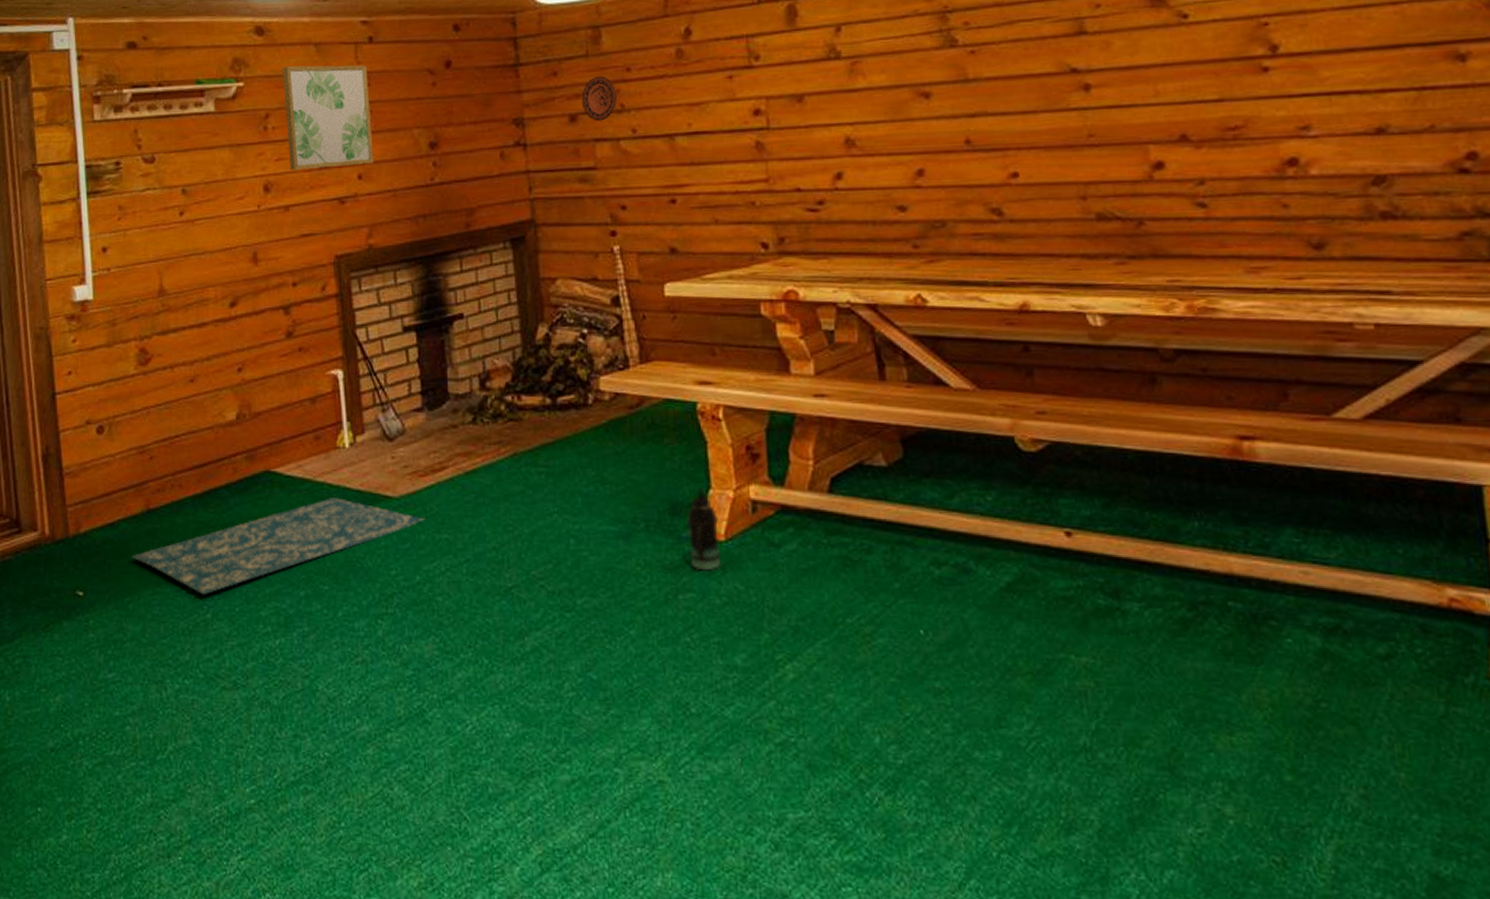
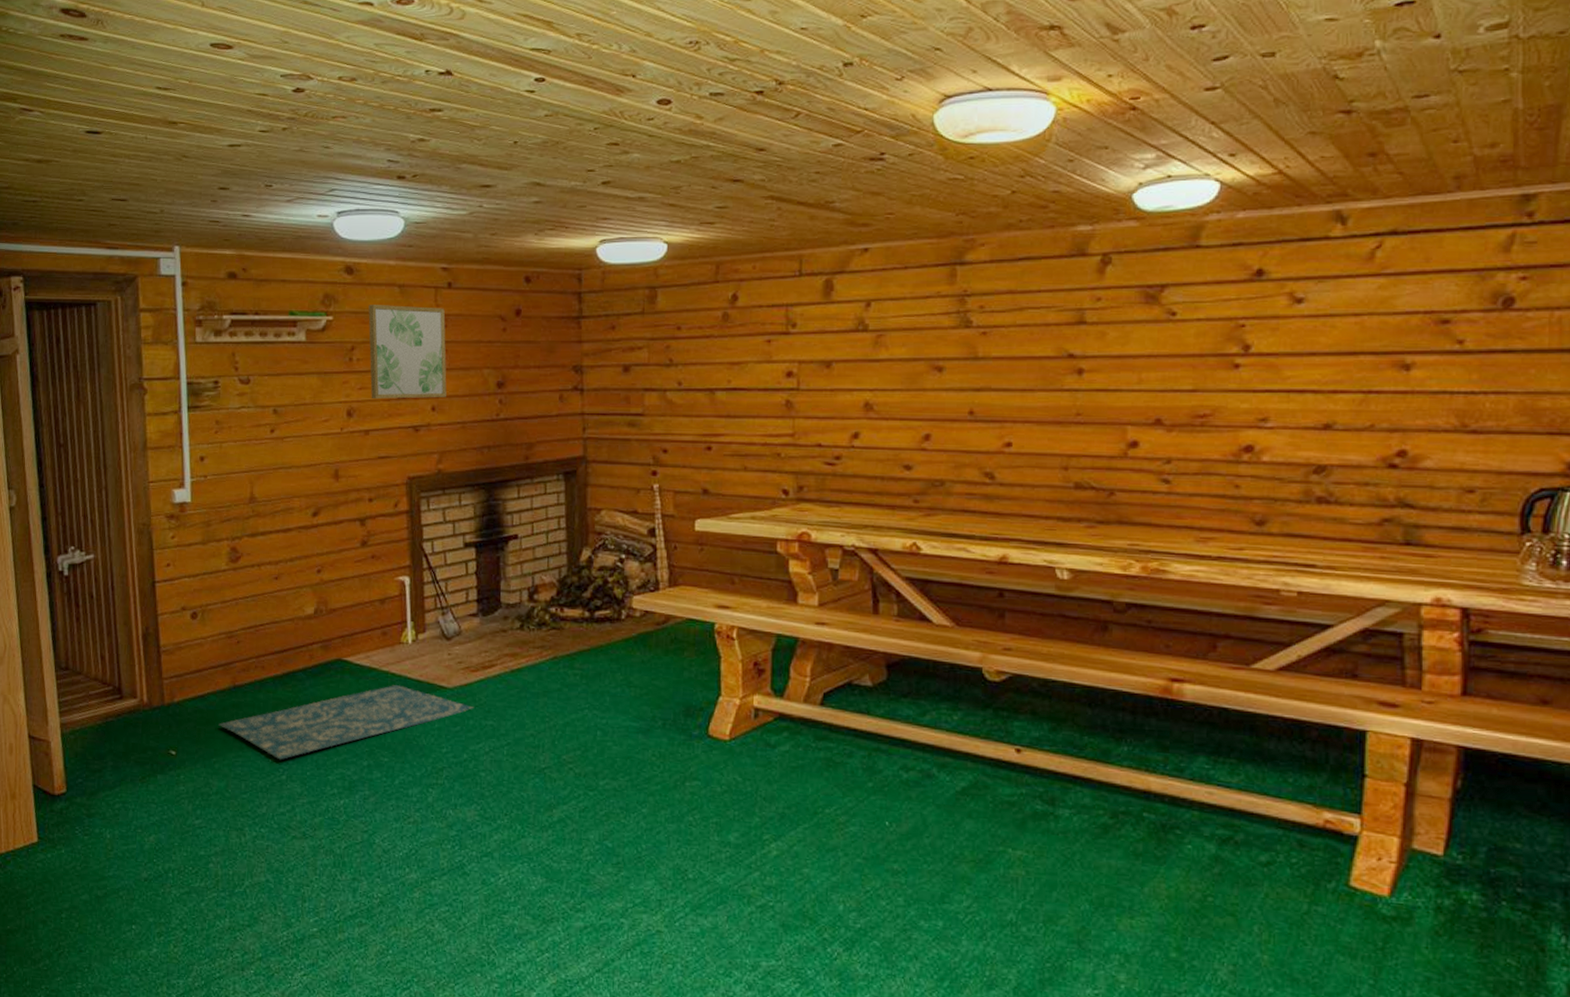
decorative plate: present [581,76,617,122] -> none [635,333,667,373]
bottle: present [686,488,722,571] -> none [698,695,725,764]

